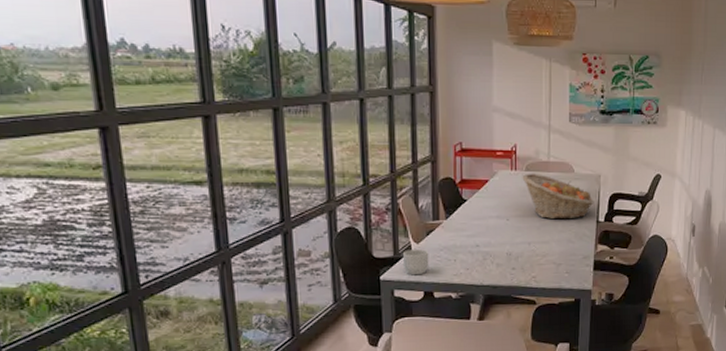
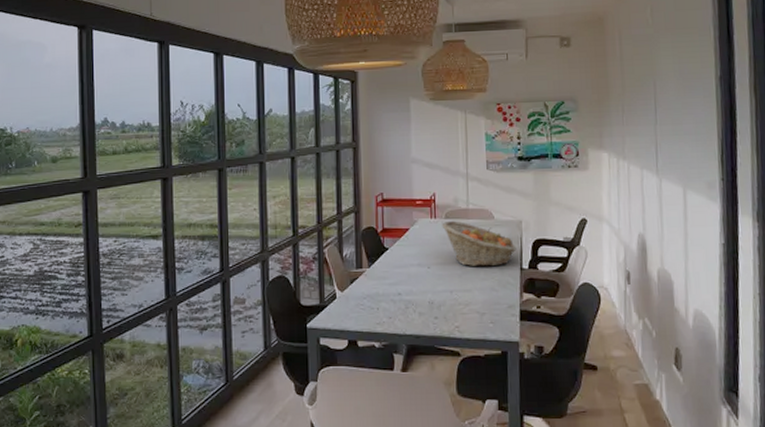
mug: present [402,249,429,275] -> none [327,297,353,324]

